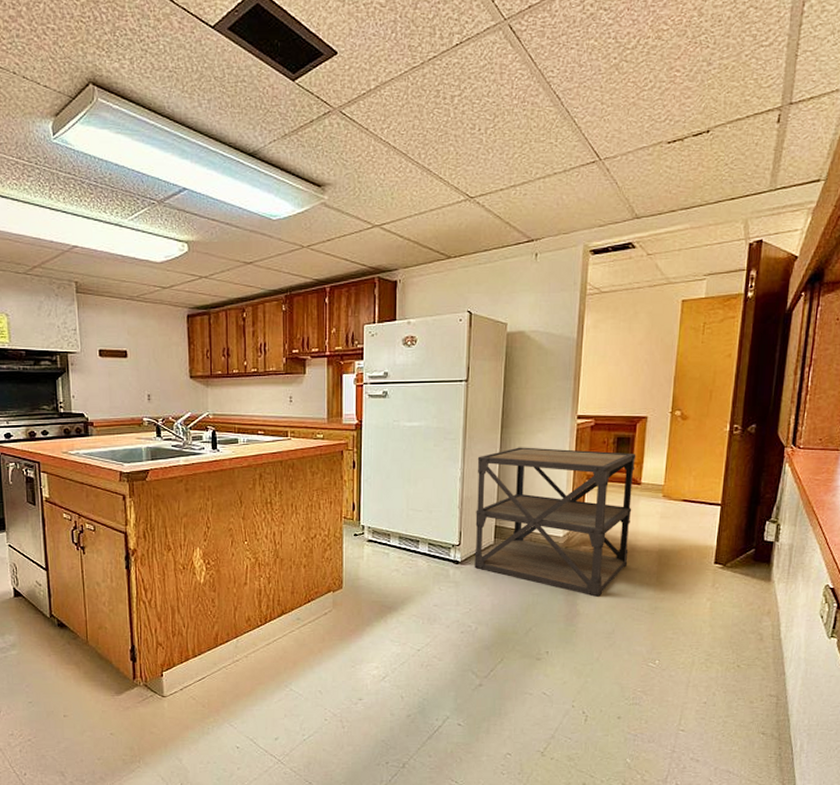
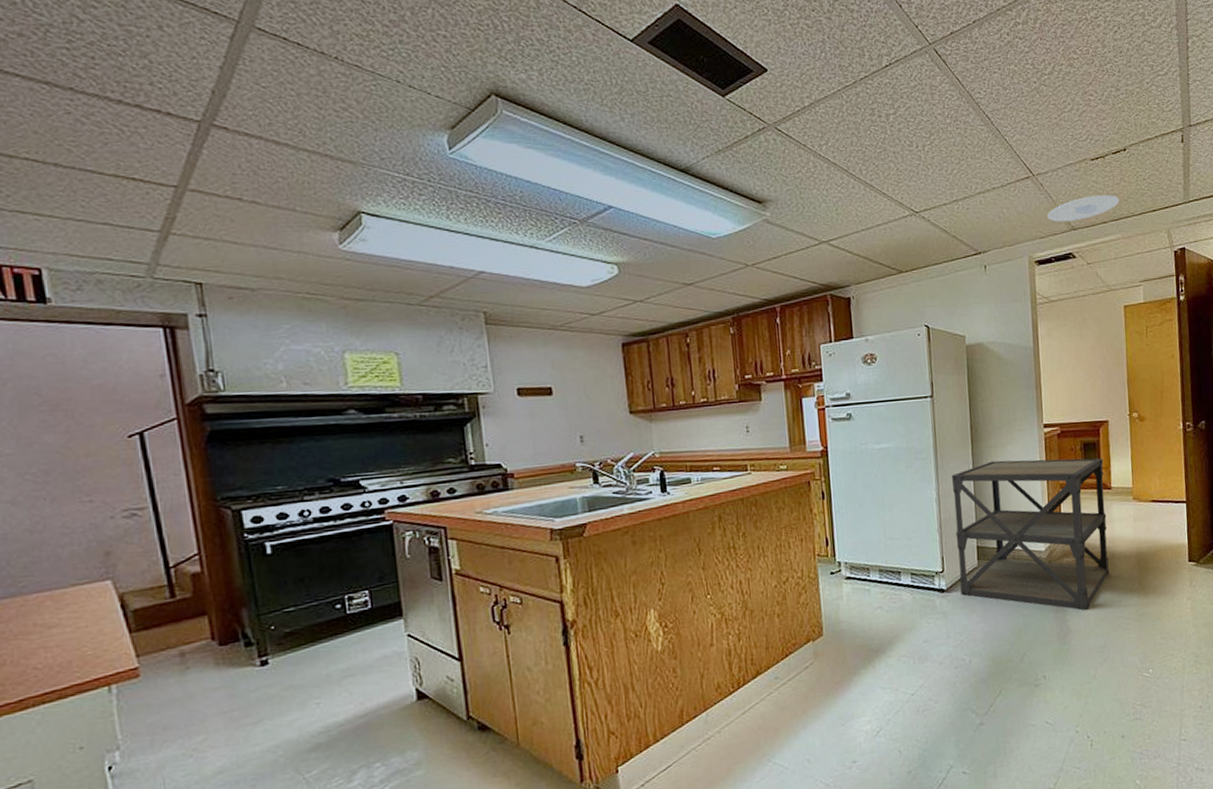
recessed light: none [610,180,693,210] -> present [1047,194,1119,222]

